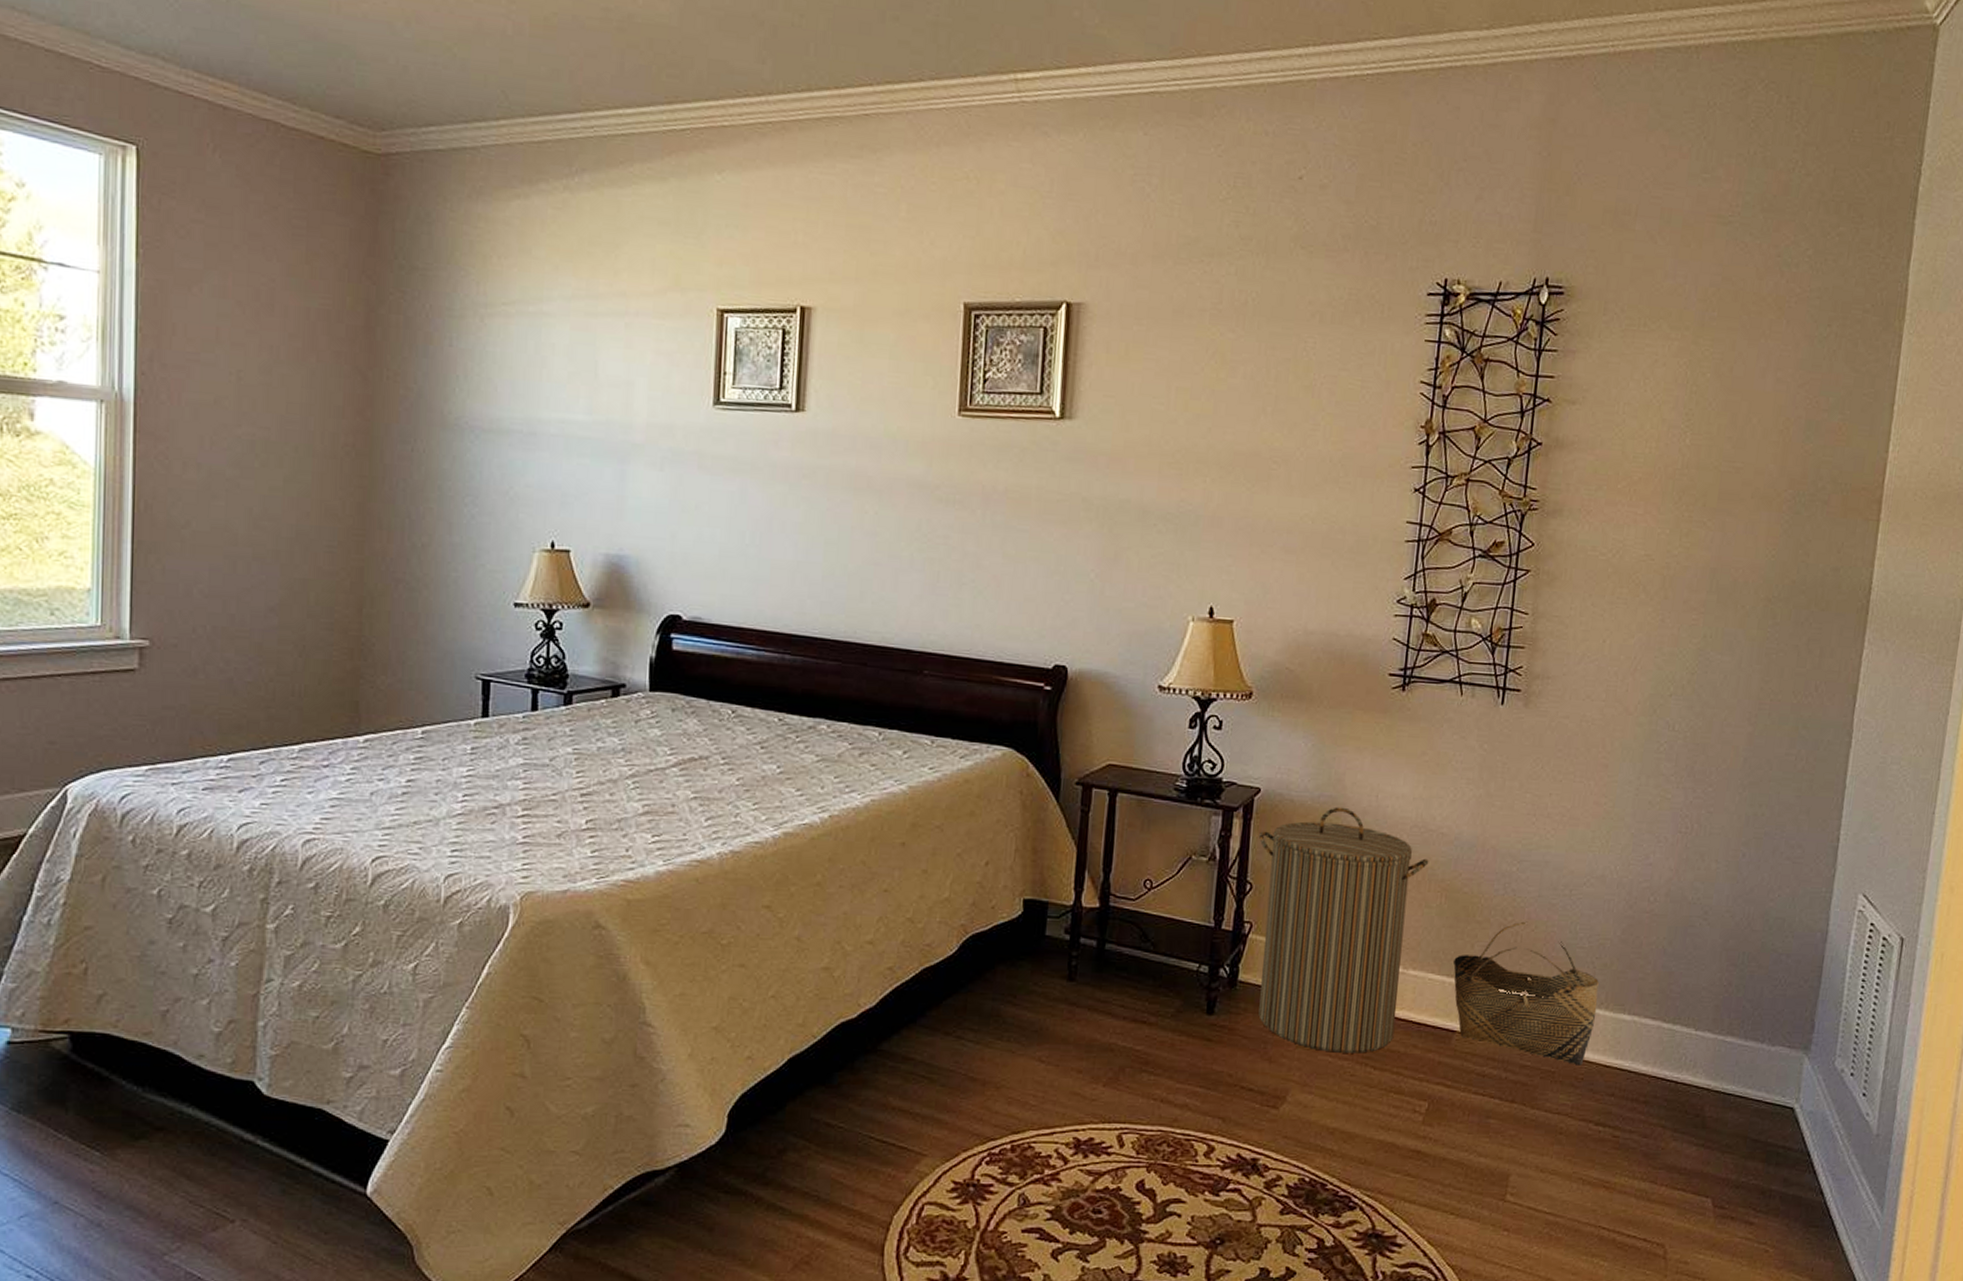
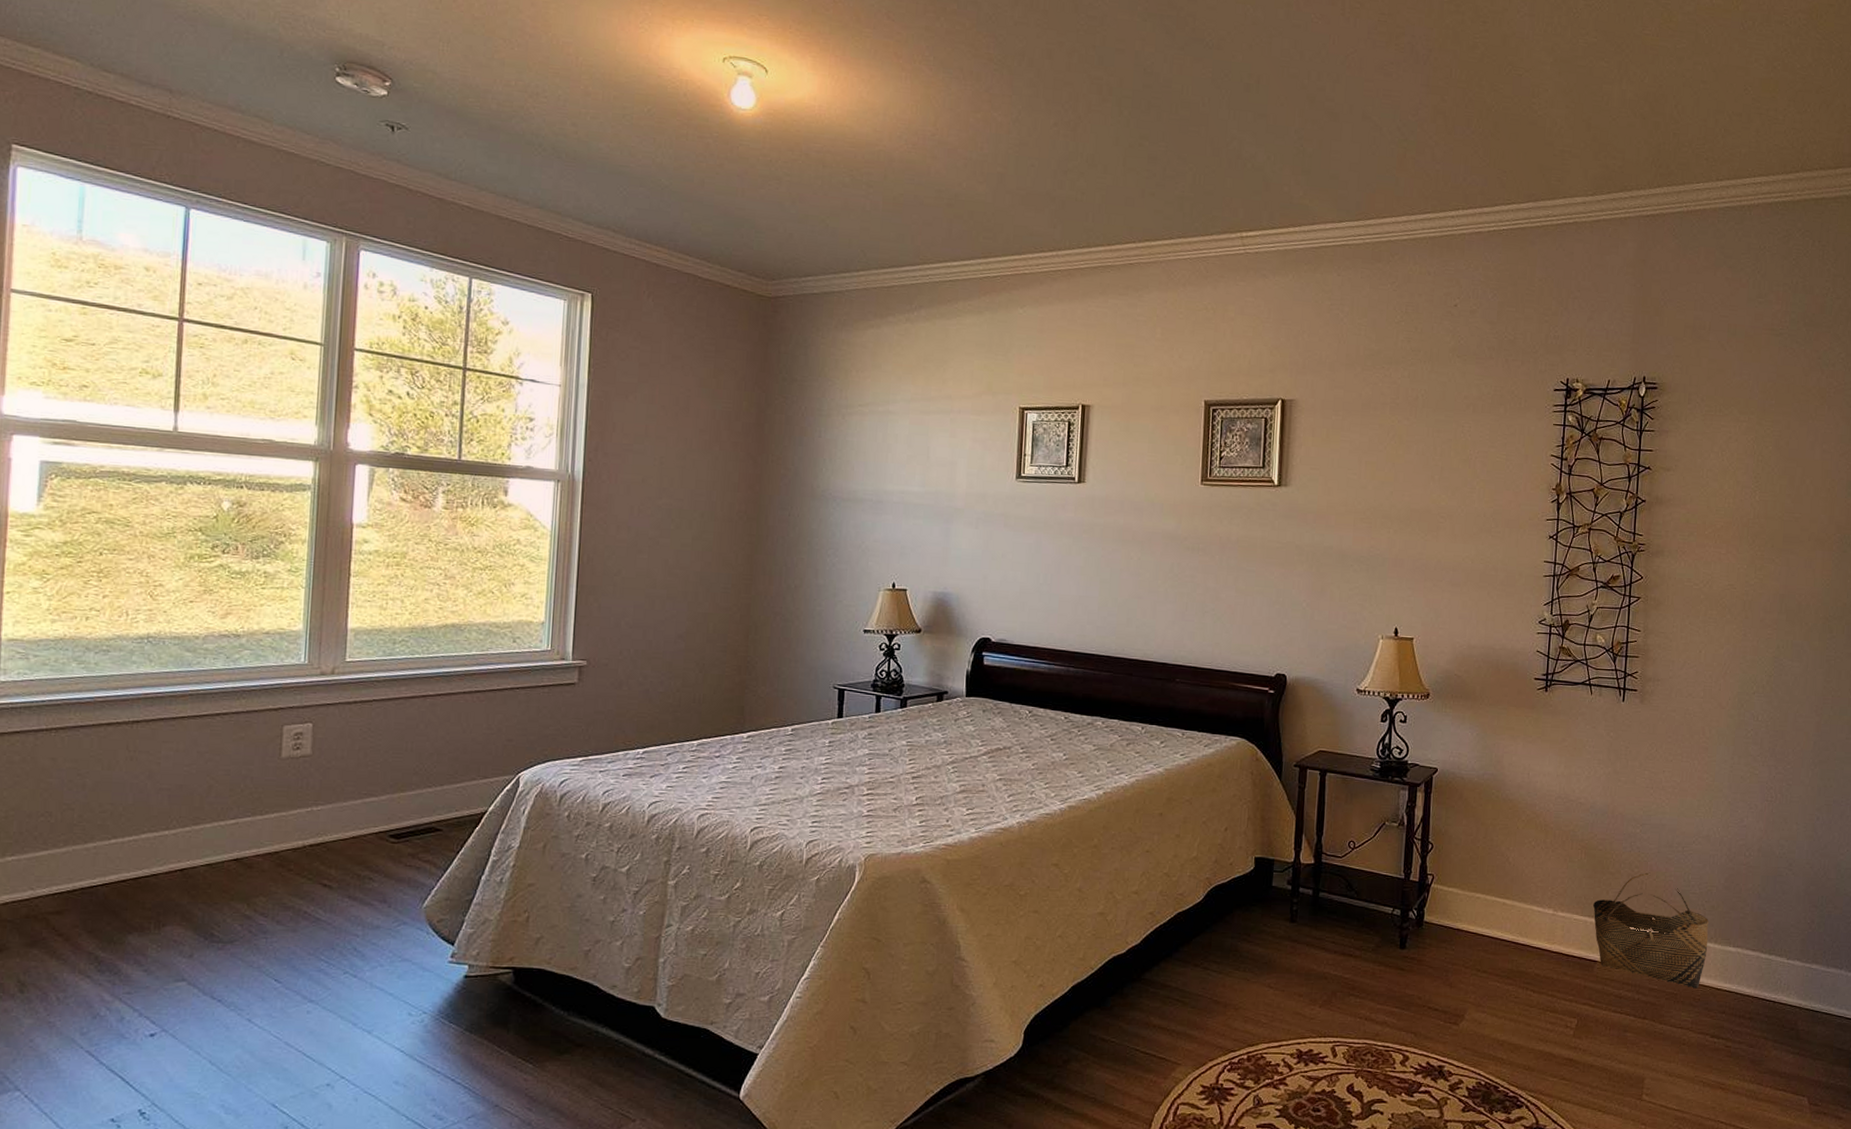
laundry hamper: present [1258,806,1429,1053] -> none [1437,782,1571,980]

